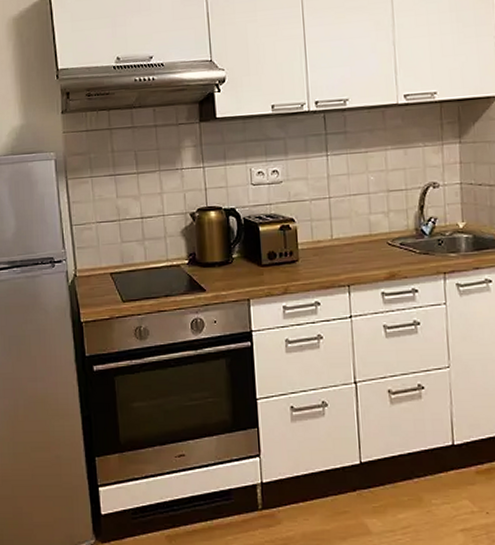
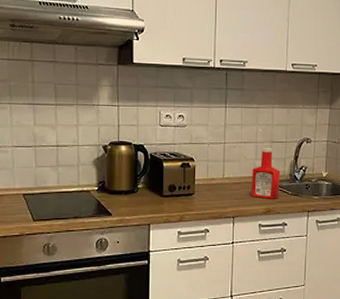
ketchup bottle: none [366,197,404,261] -> present [251,147,281,199]

